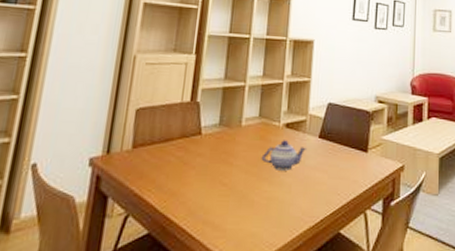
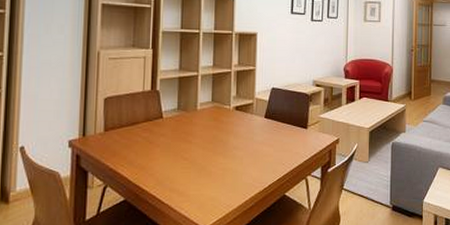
teapot: present [261,140,308,171] -> none [216,121,255,146]

